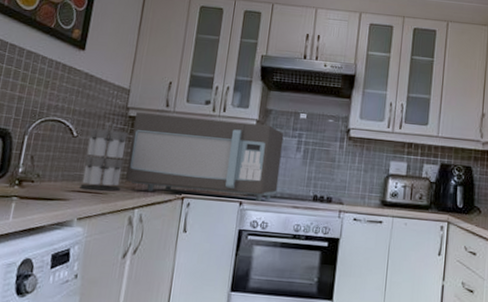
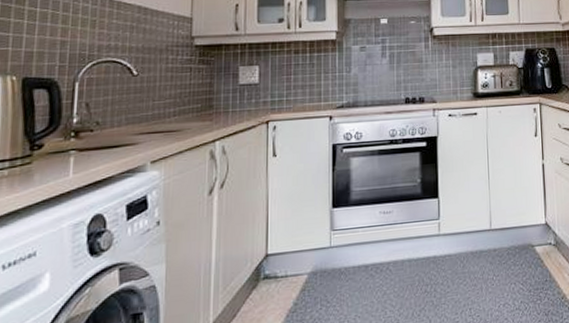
spice rack: present [79,121,128,192] -> none [149,53,197,131]
microwave: present [125,112,284,201] -> none [201,35,367,120]

